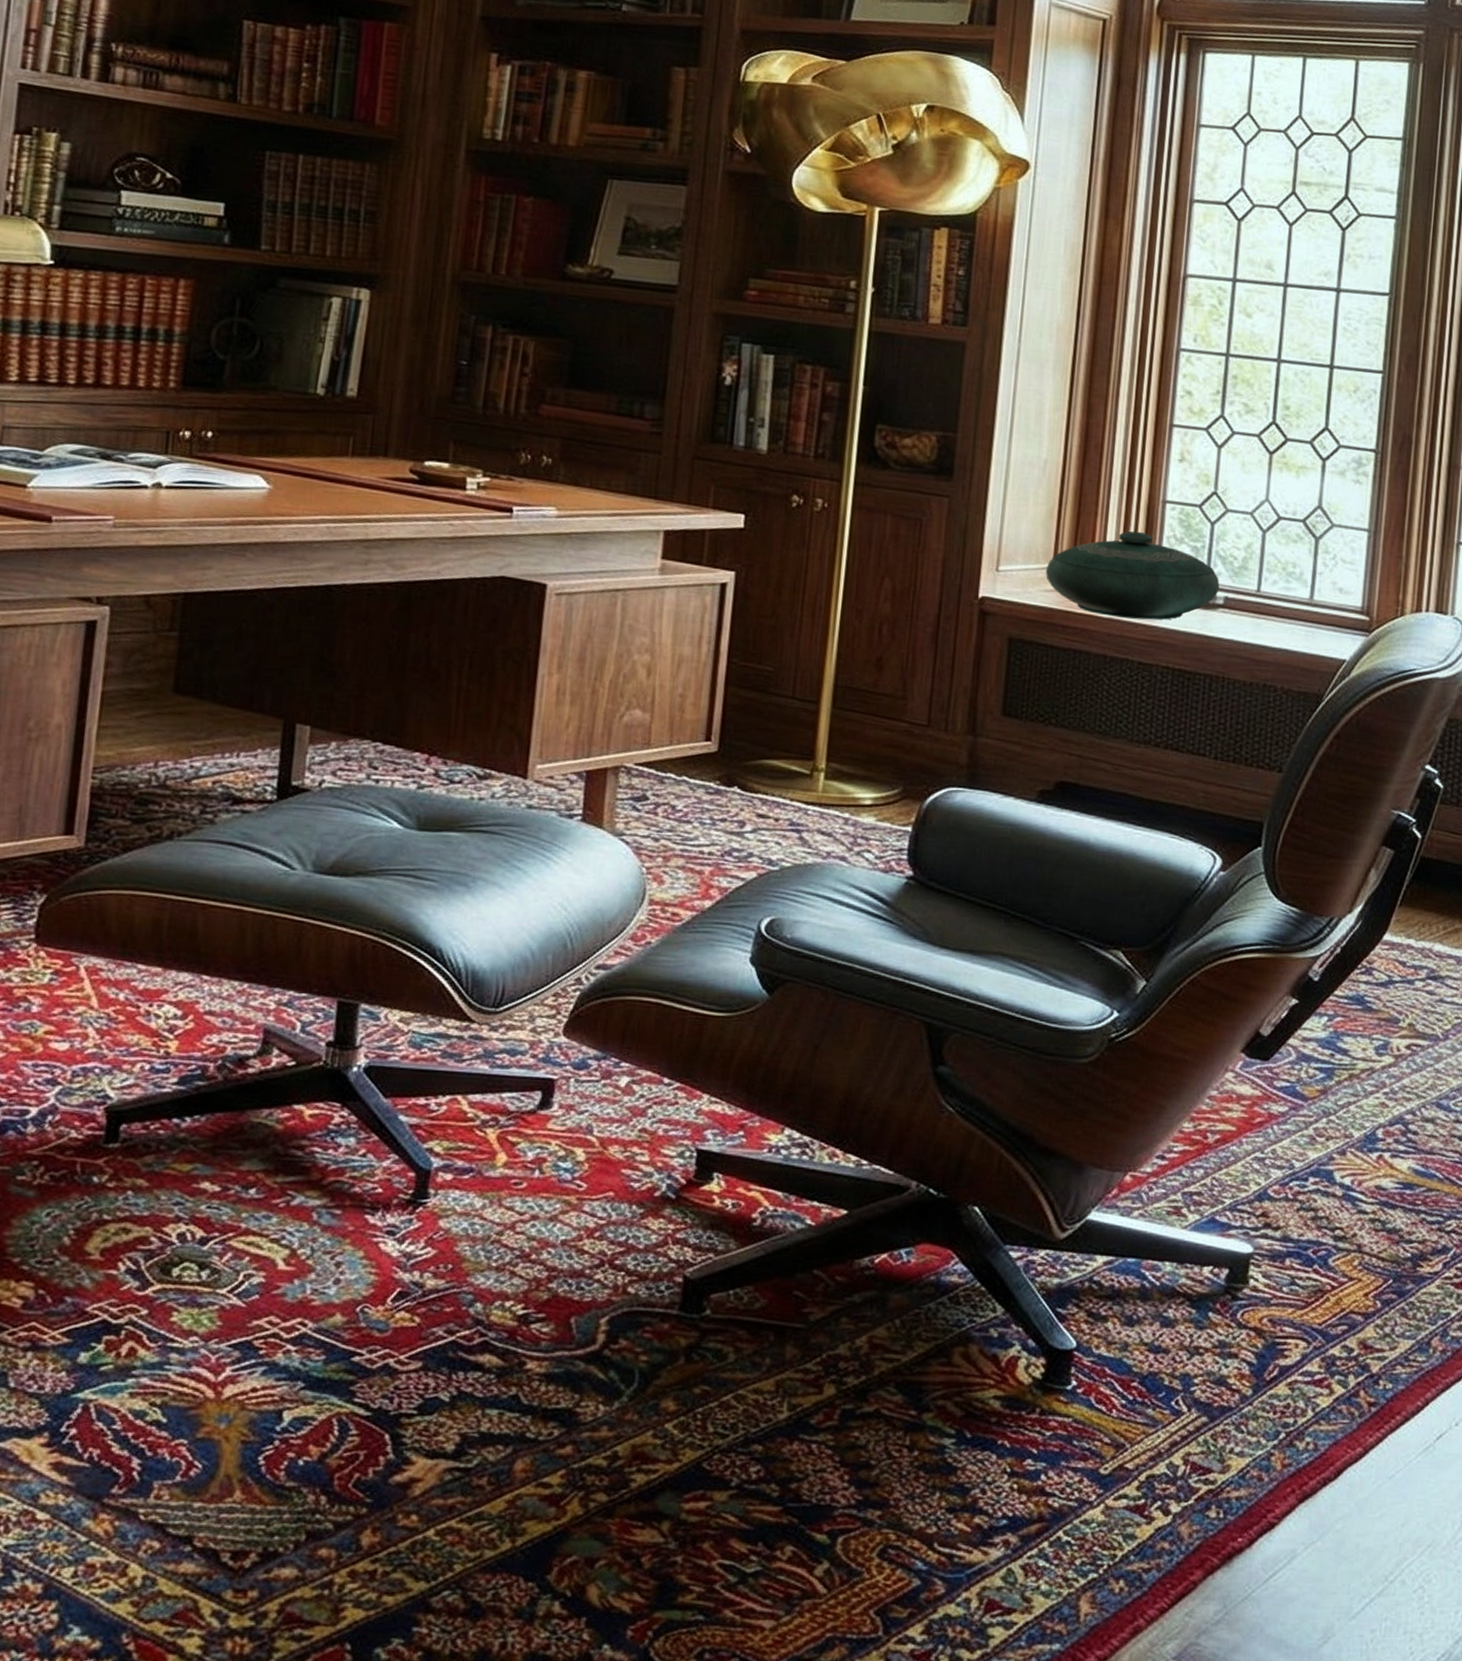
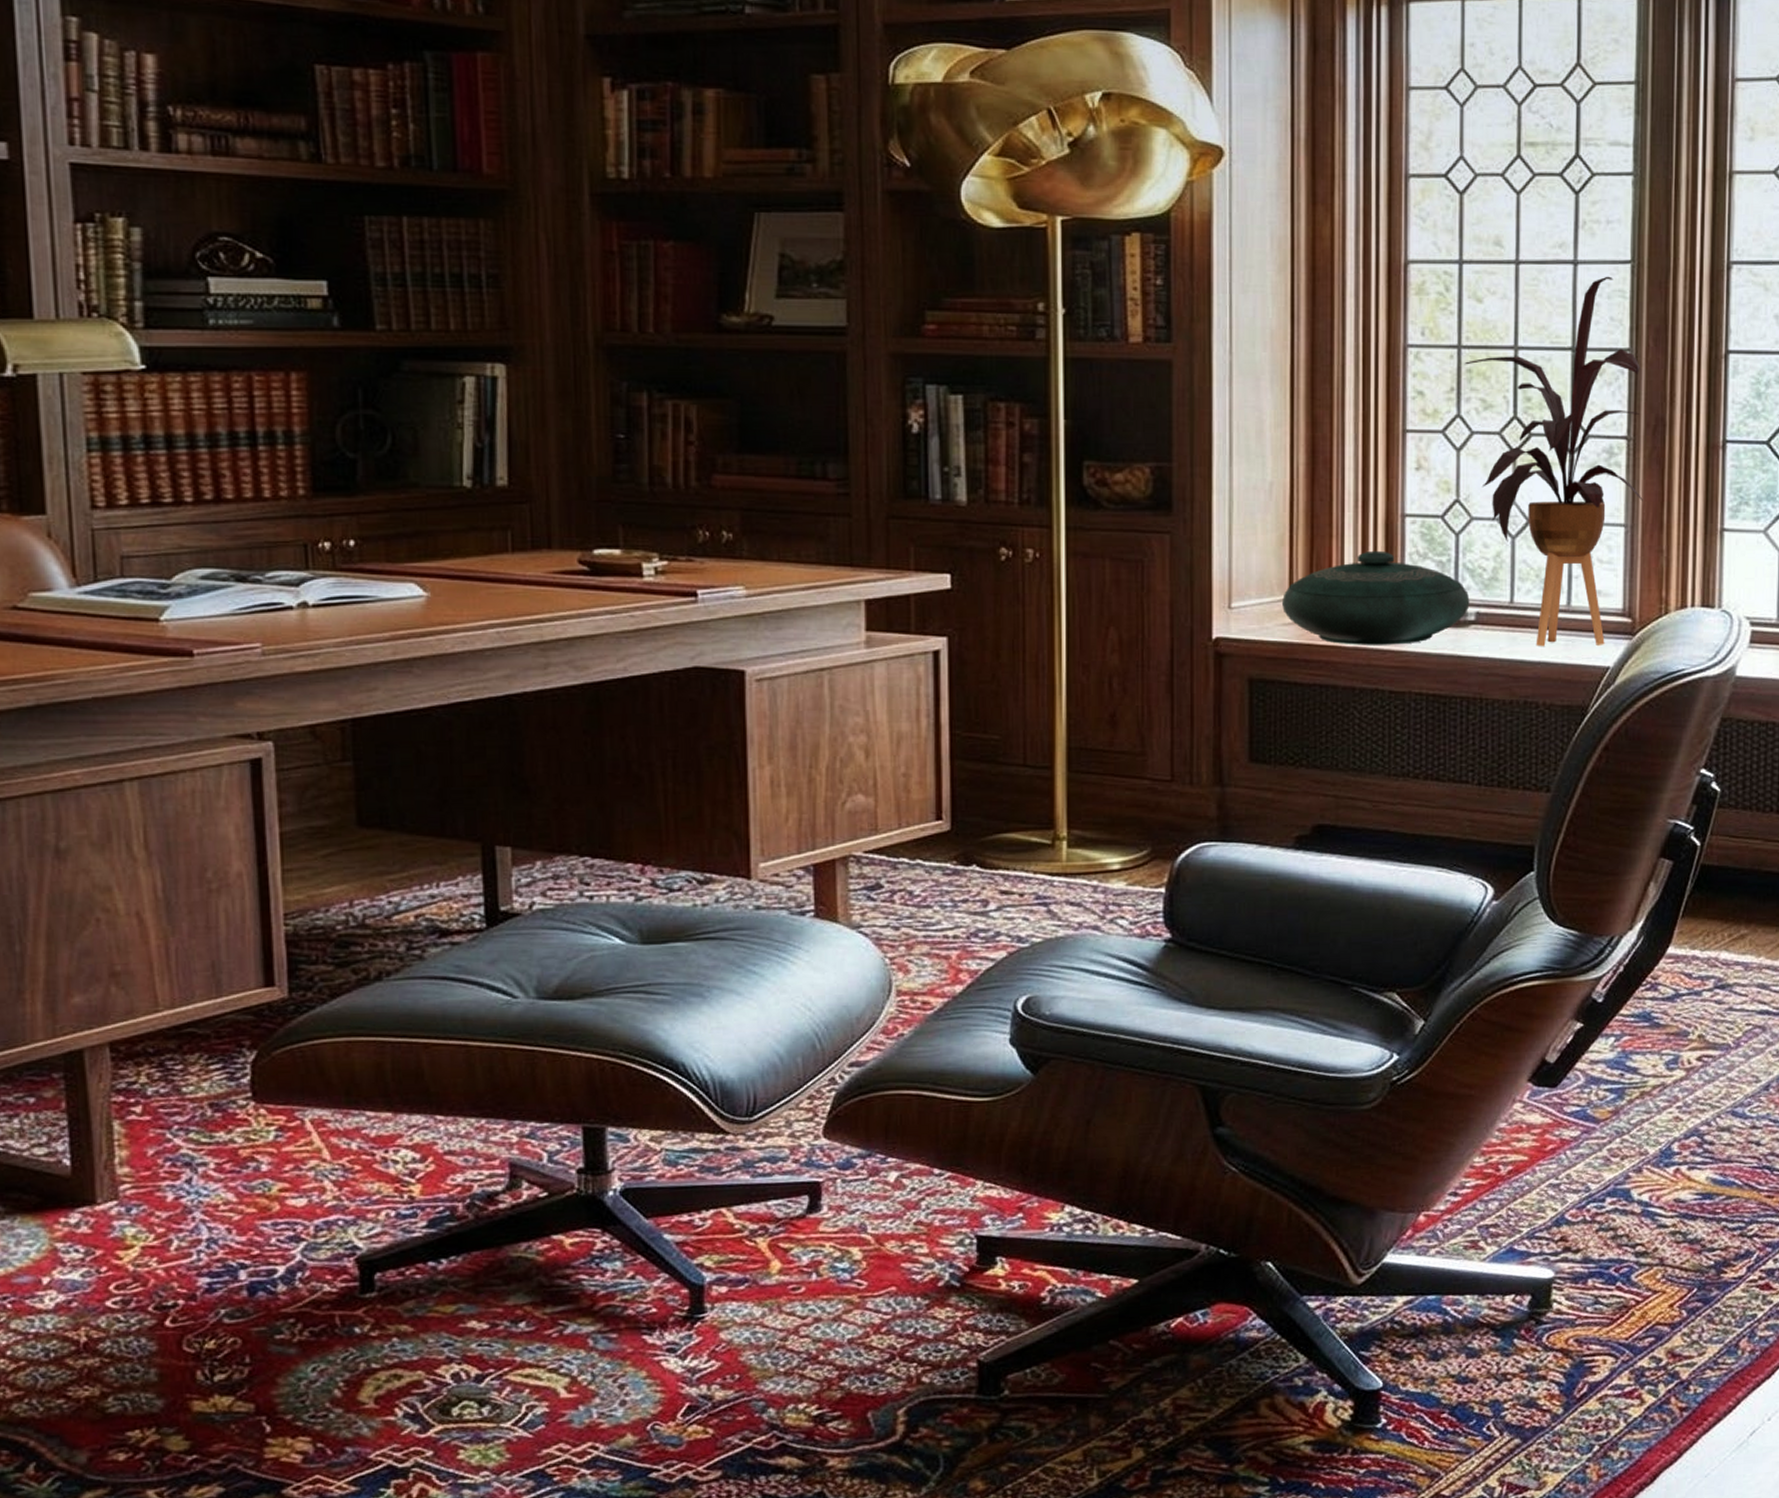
house plant: none [1231,305,1392,639] -> present [1464,276,1643,647]

